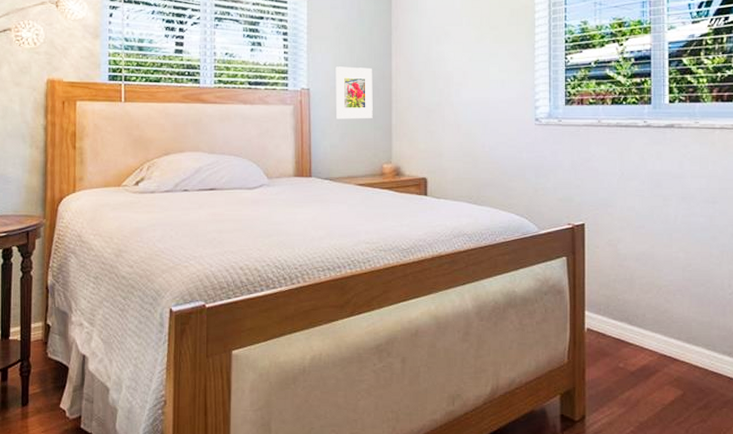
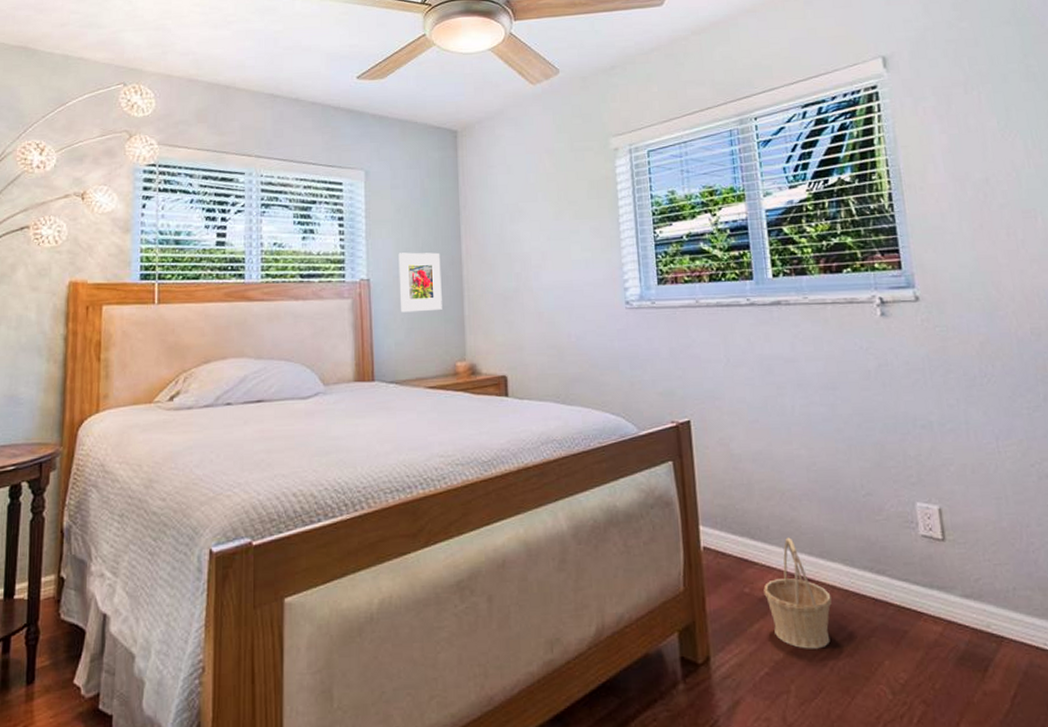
basket: none [636,324,693,415] -> present [763,537,832,649]

